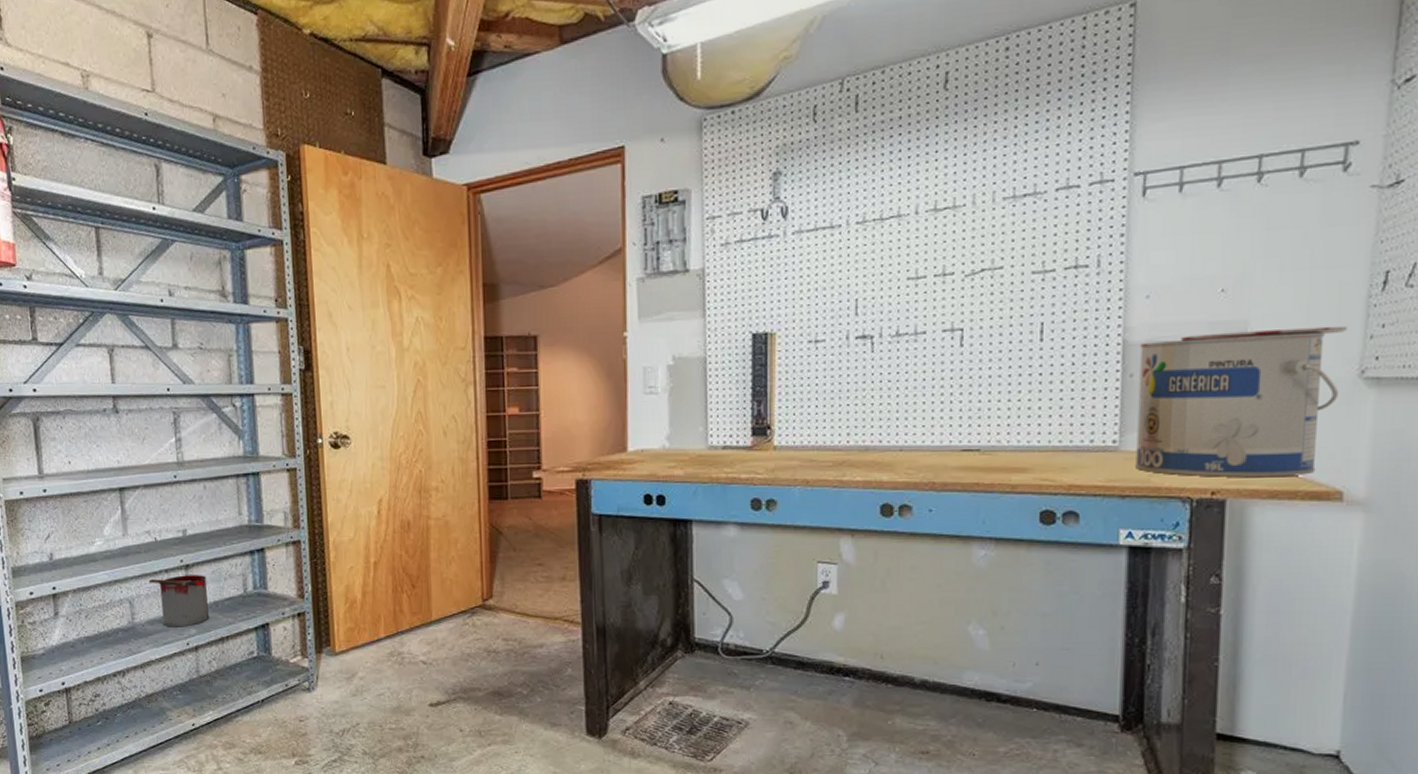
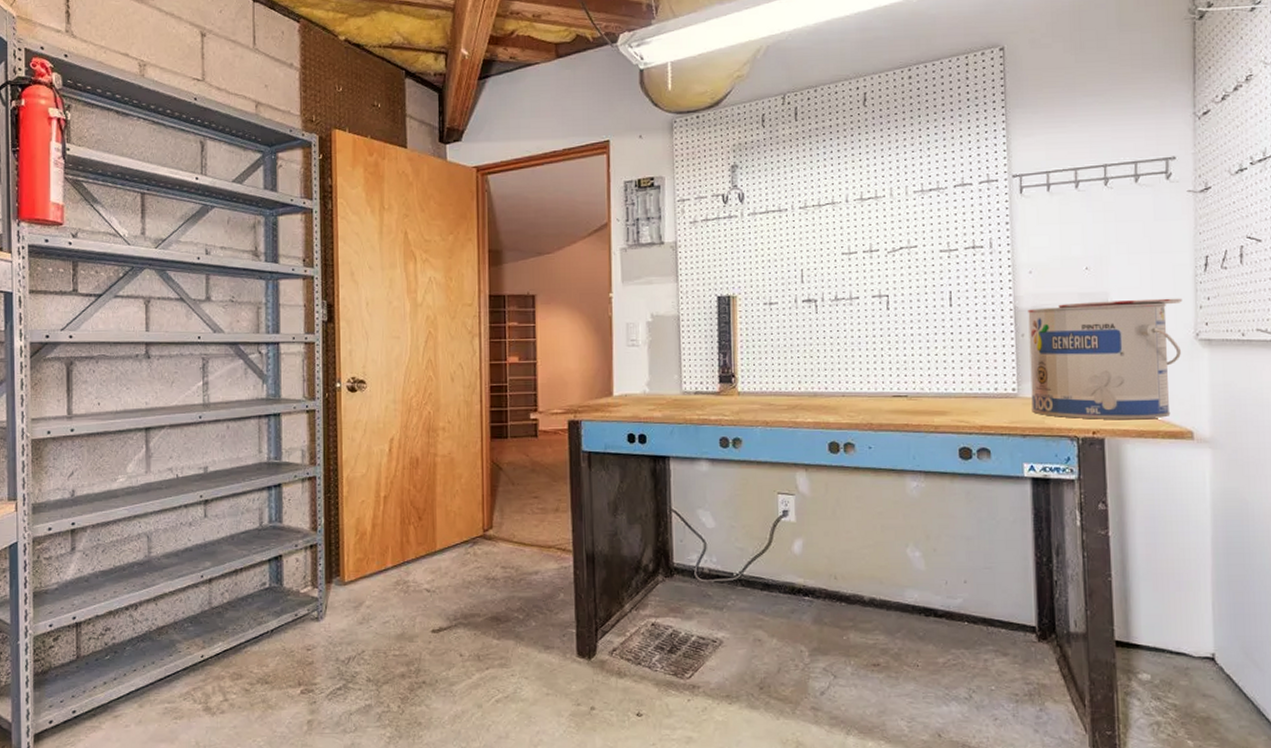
paint can: present [148,575,210,627] -> none [167,509,225,560]

